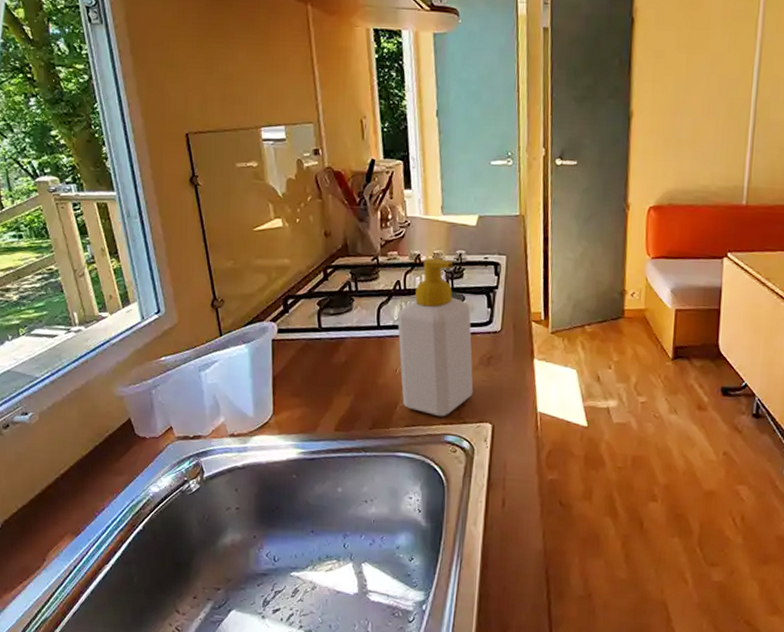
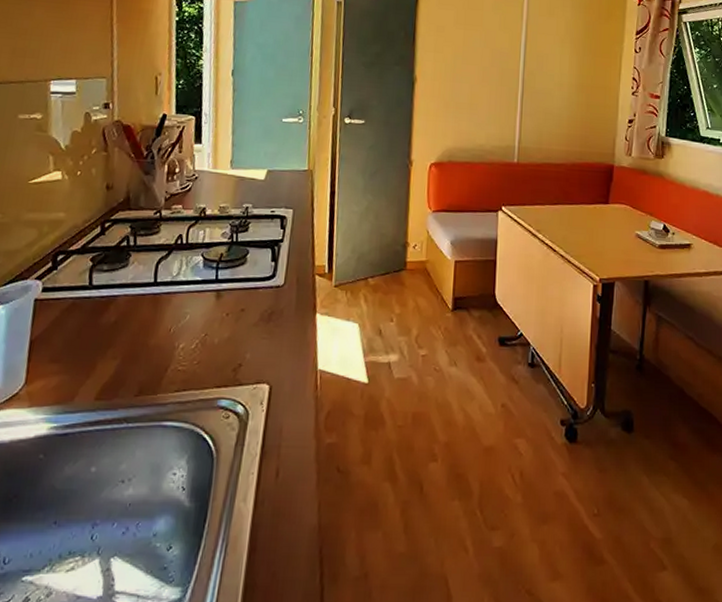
soap bottle: present [397,258,473,417] -> none [174,211,254,379]

